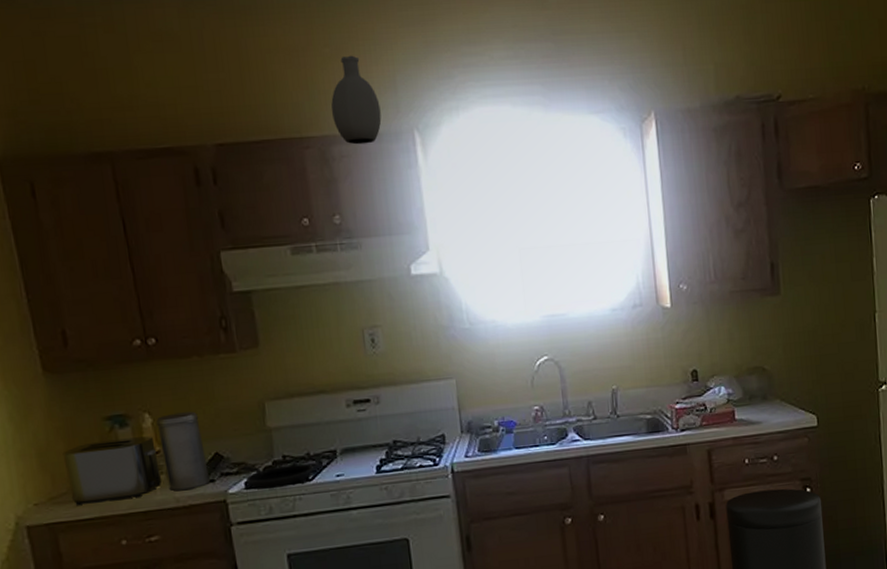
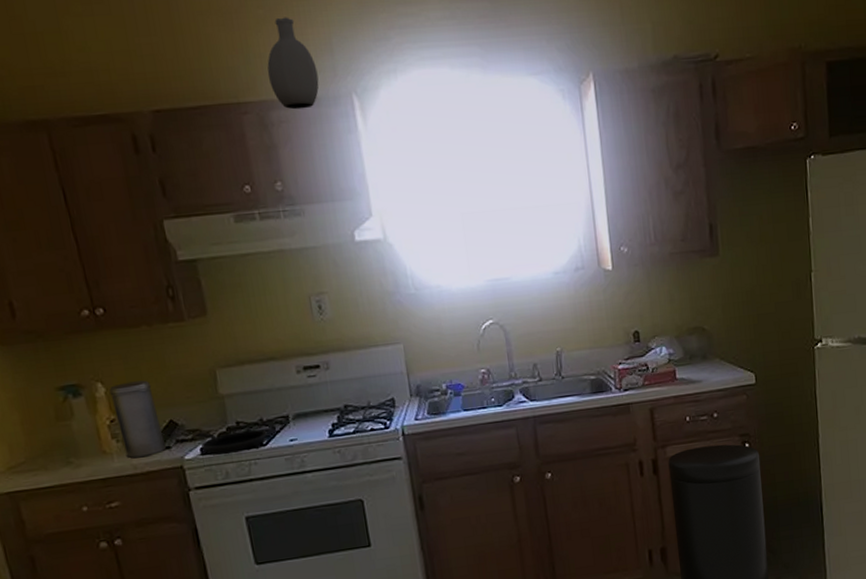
toaster: present [62,436,163,505] -> none [18,405,119,474]

